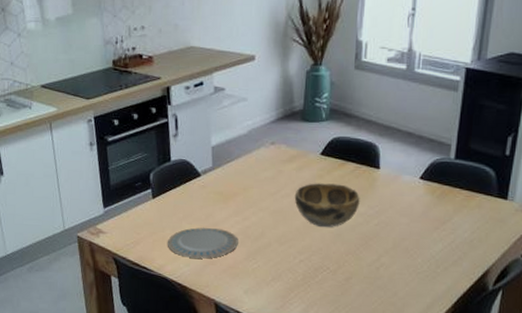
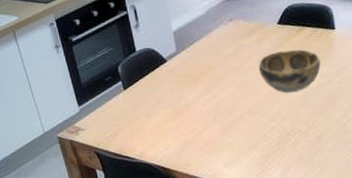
plate: present [167,227,238,259] -> none [144,109,212,141]

